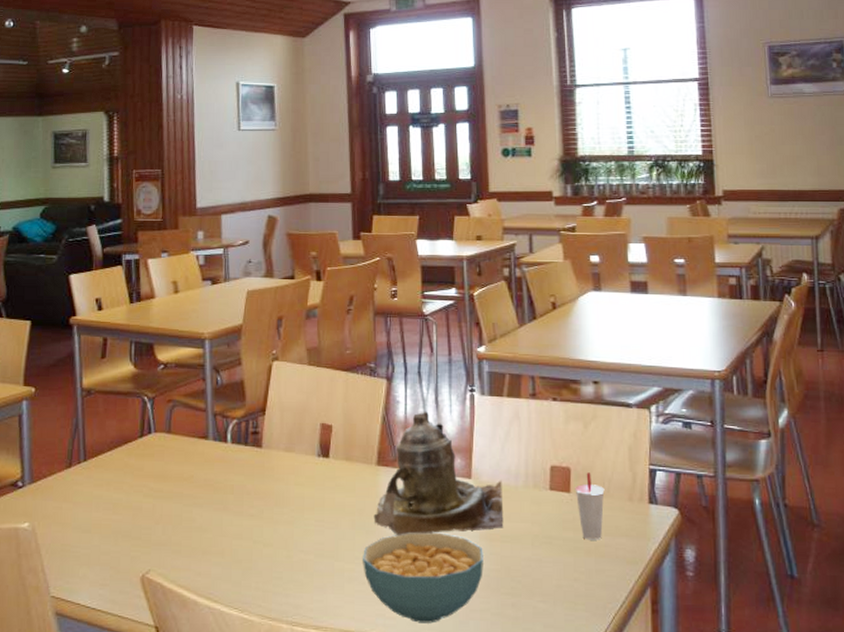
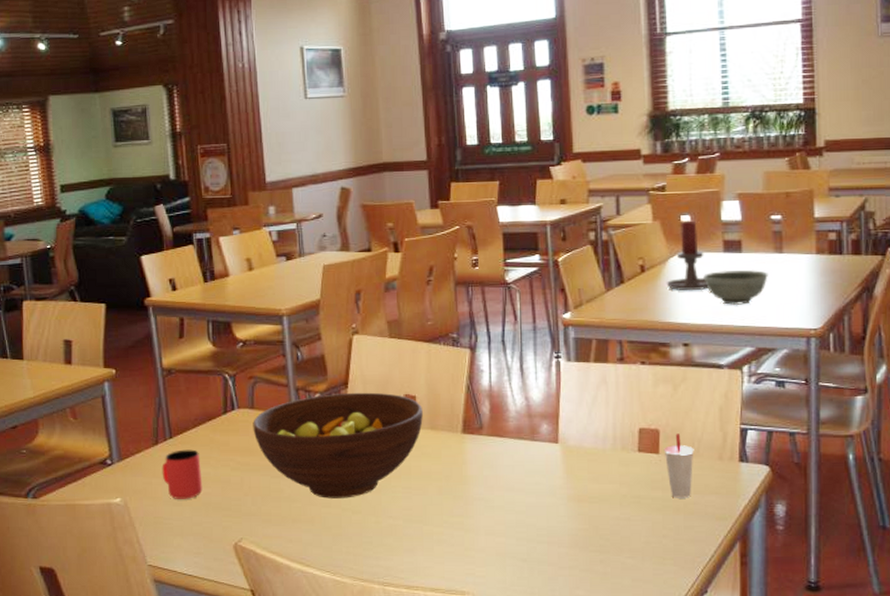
cup: none [73,473,114,526] -> present [161,449,203,499]
fruit bowl: none [168,419,338,530] -> present [253,392,423,499]
cereal bowl: present [363,532,483,624] -> none [451,495,572,581]
teapot: present [373,411,504,535] -> none [460,379,592,499]
candle holder: none [576,261,617,329] -> present [666,220,709,290]
bowl: none [612,311,673,345] -> present [703,270,768,305]

